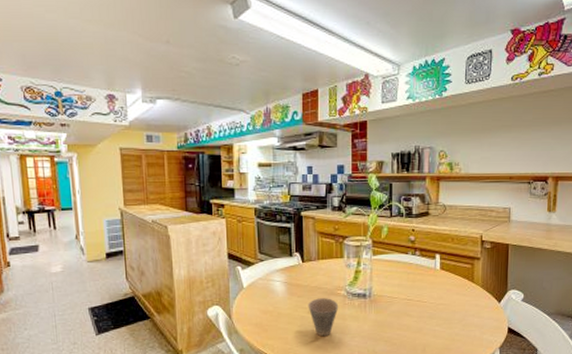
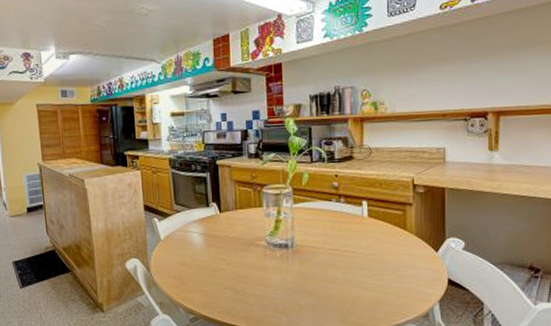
cup: present [308,298,339,337] -> none [227,249,260,290]

